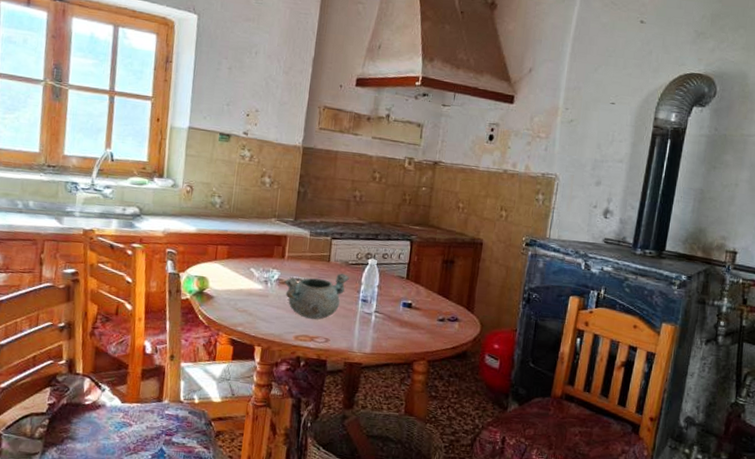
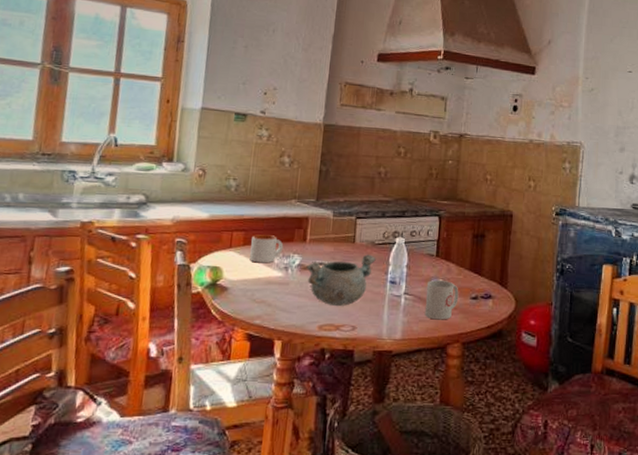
mug: none [233,249,264,276] -> present [249,234,284,263]
mug: none [393,301,427,339] -> present [424,280,459,320]

